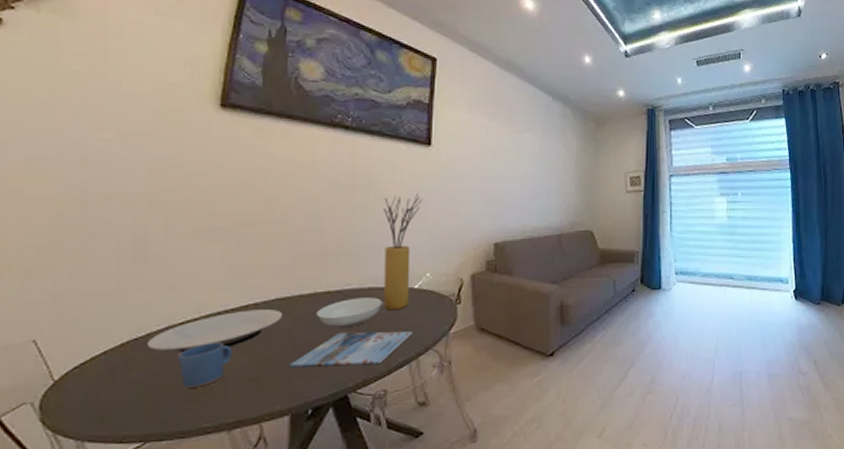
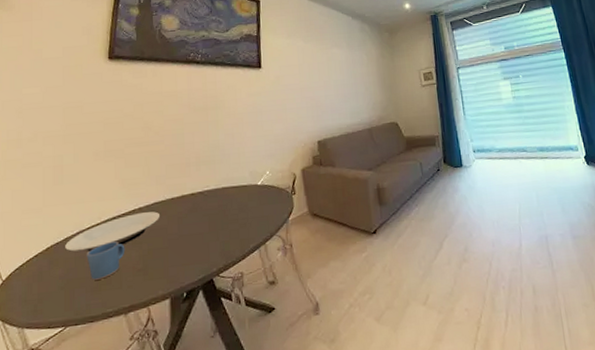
magazine: present [289,332,412,368] -> none [167,221,259,259]
bowl: present [316,297,382,329] -> none [185,195,234,223]
vase: present [383,194,423,311] -> none [229,108,259,205]

